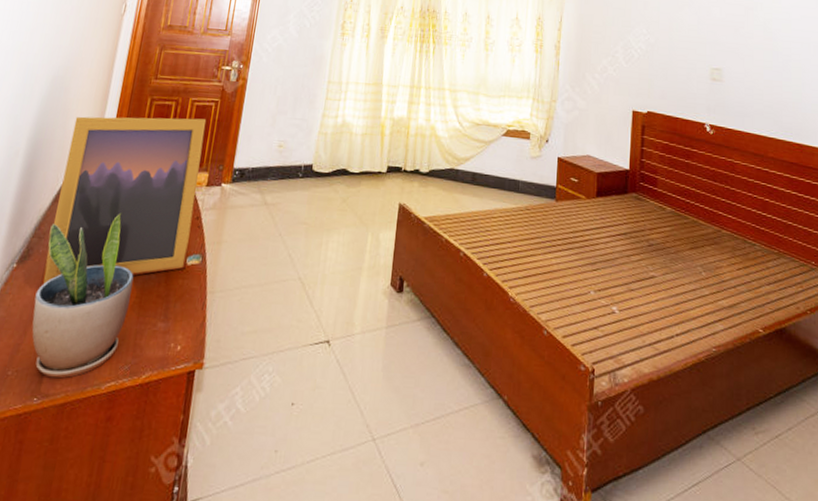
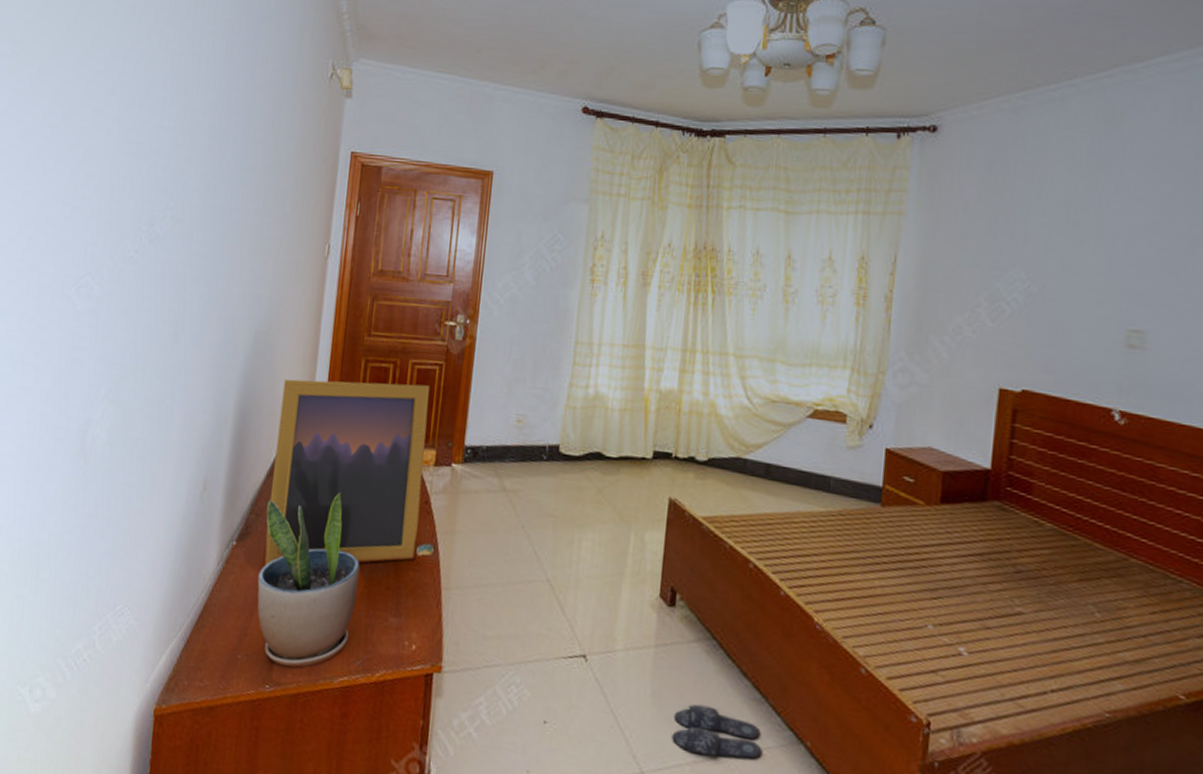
slippers: none [399,374,471,419] -> present [672,704,763,760]

